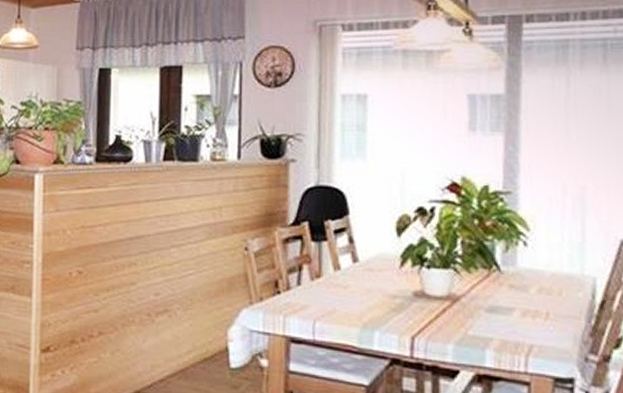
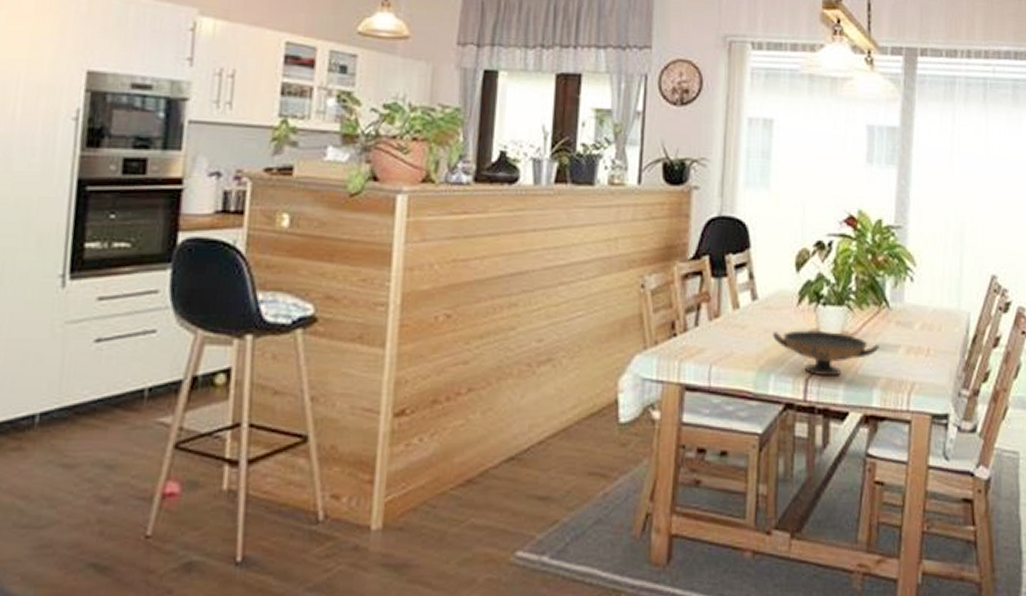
decorative bowl: none [374,291,491,336] -> present [772,330,879,376]

